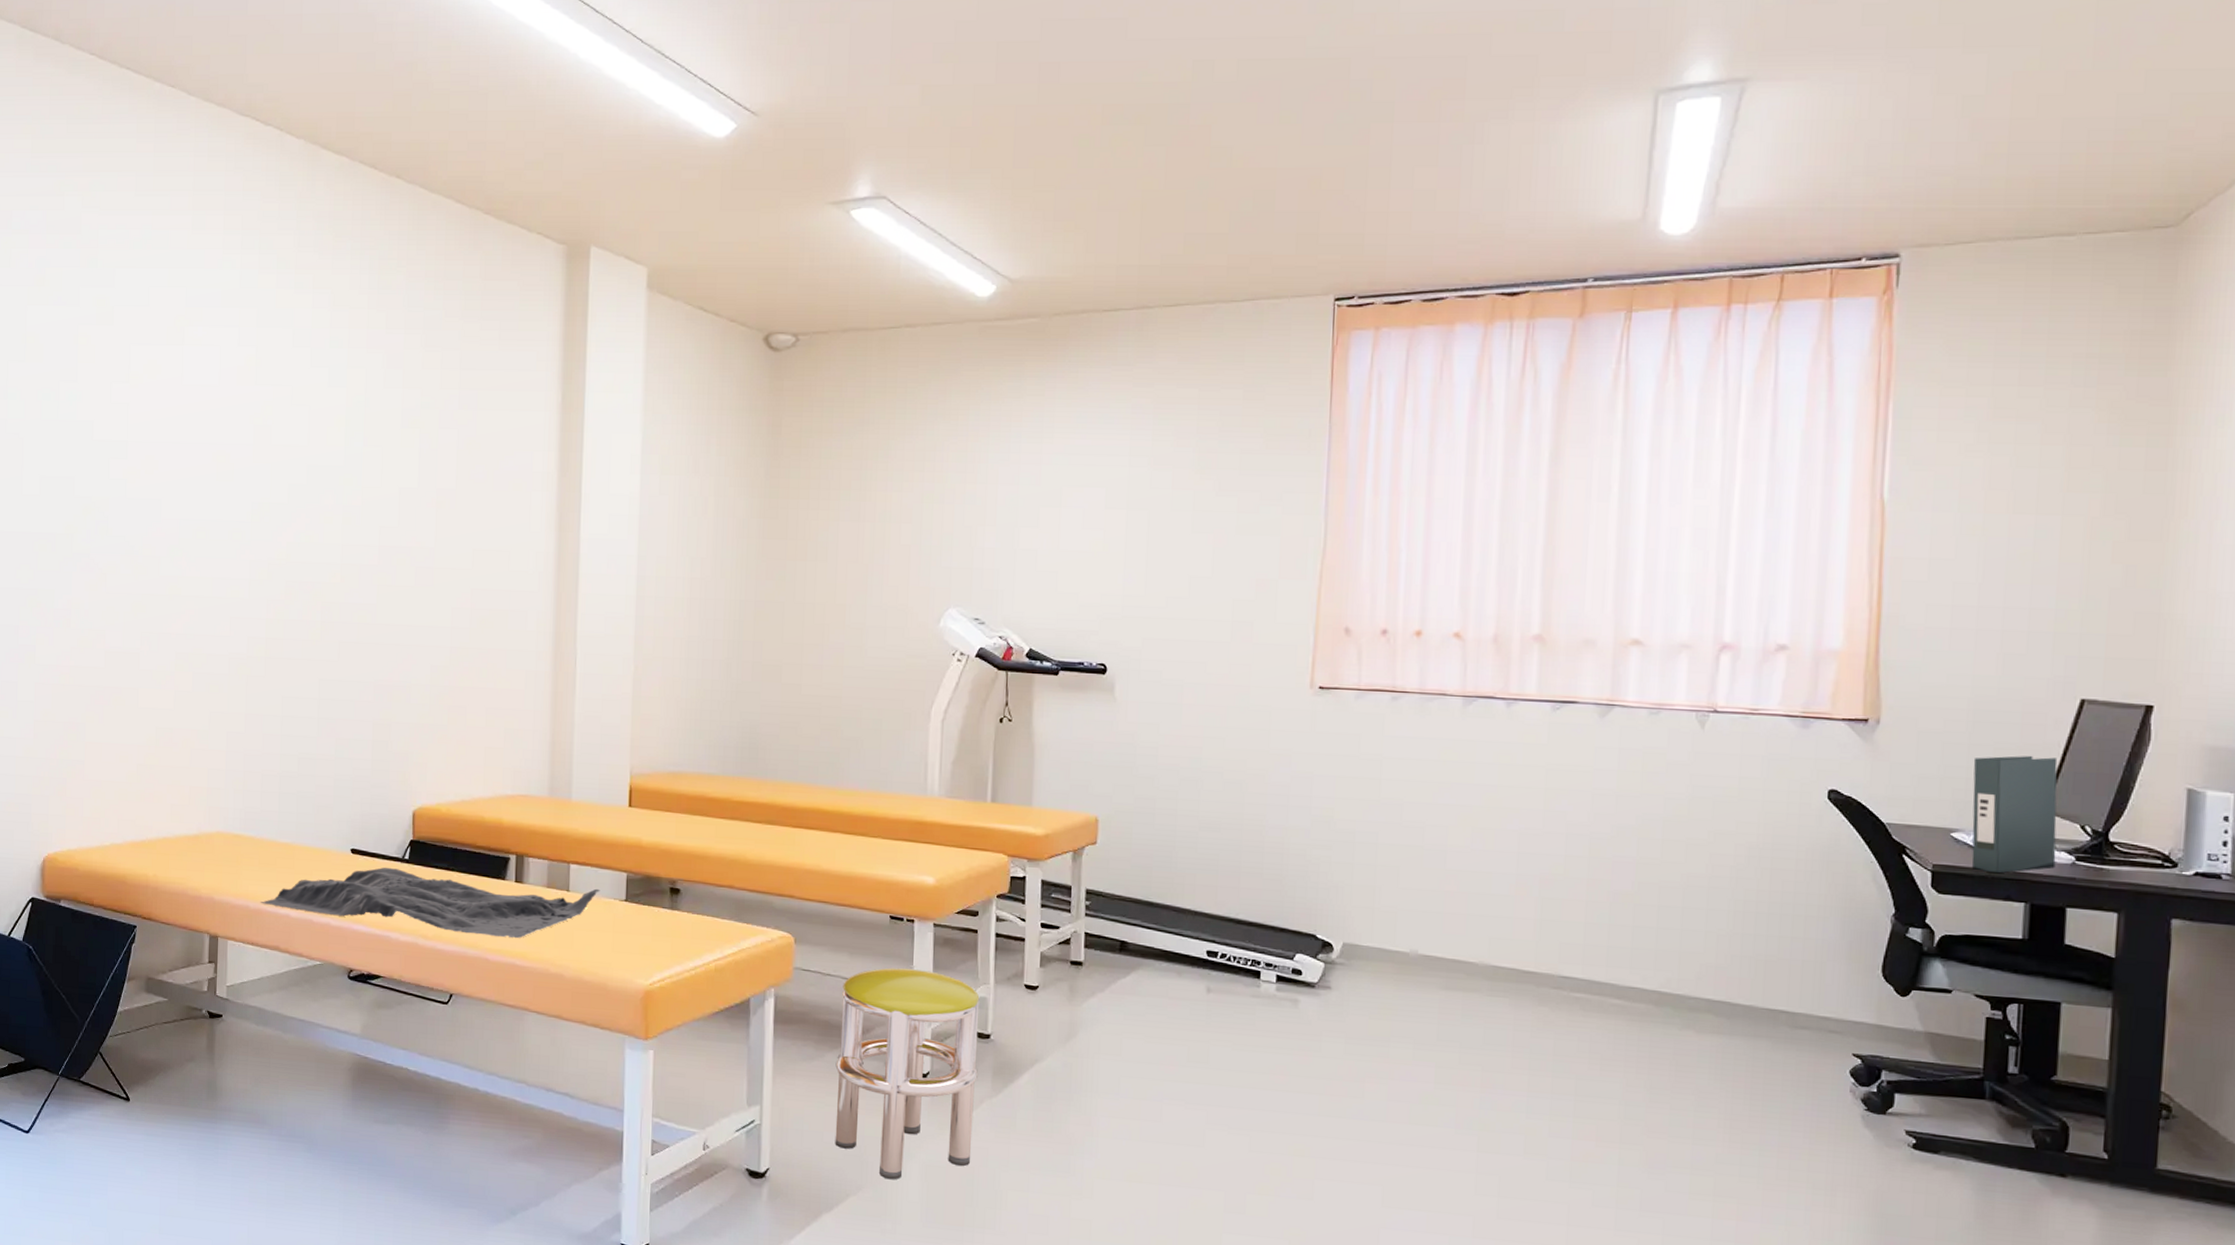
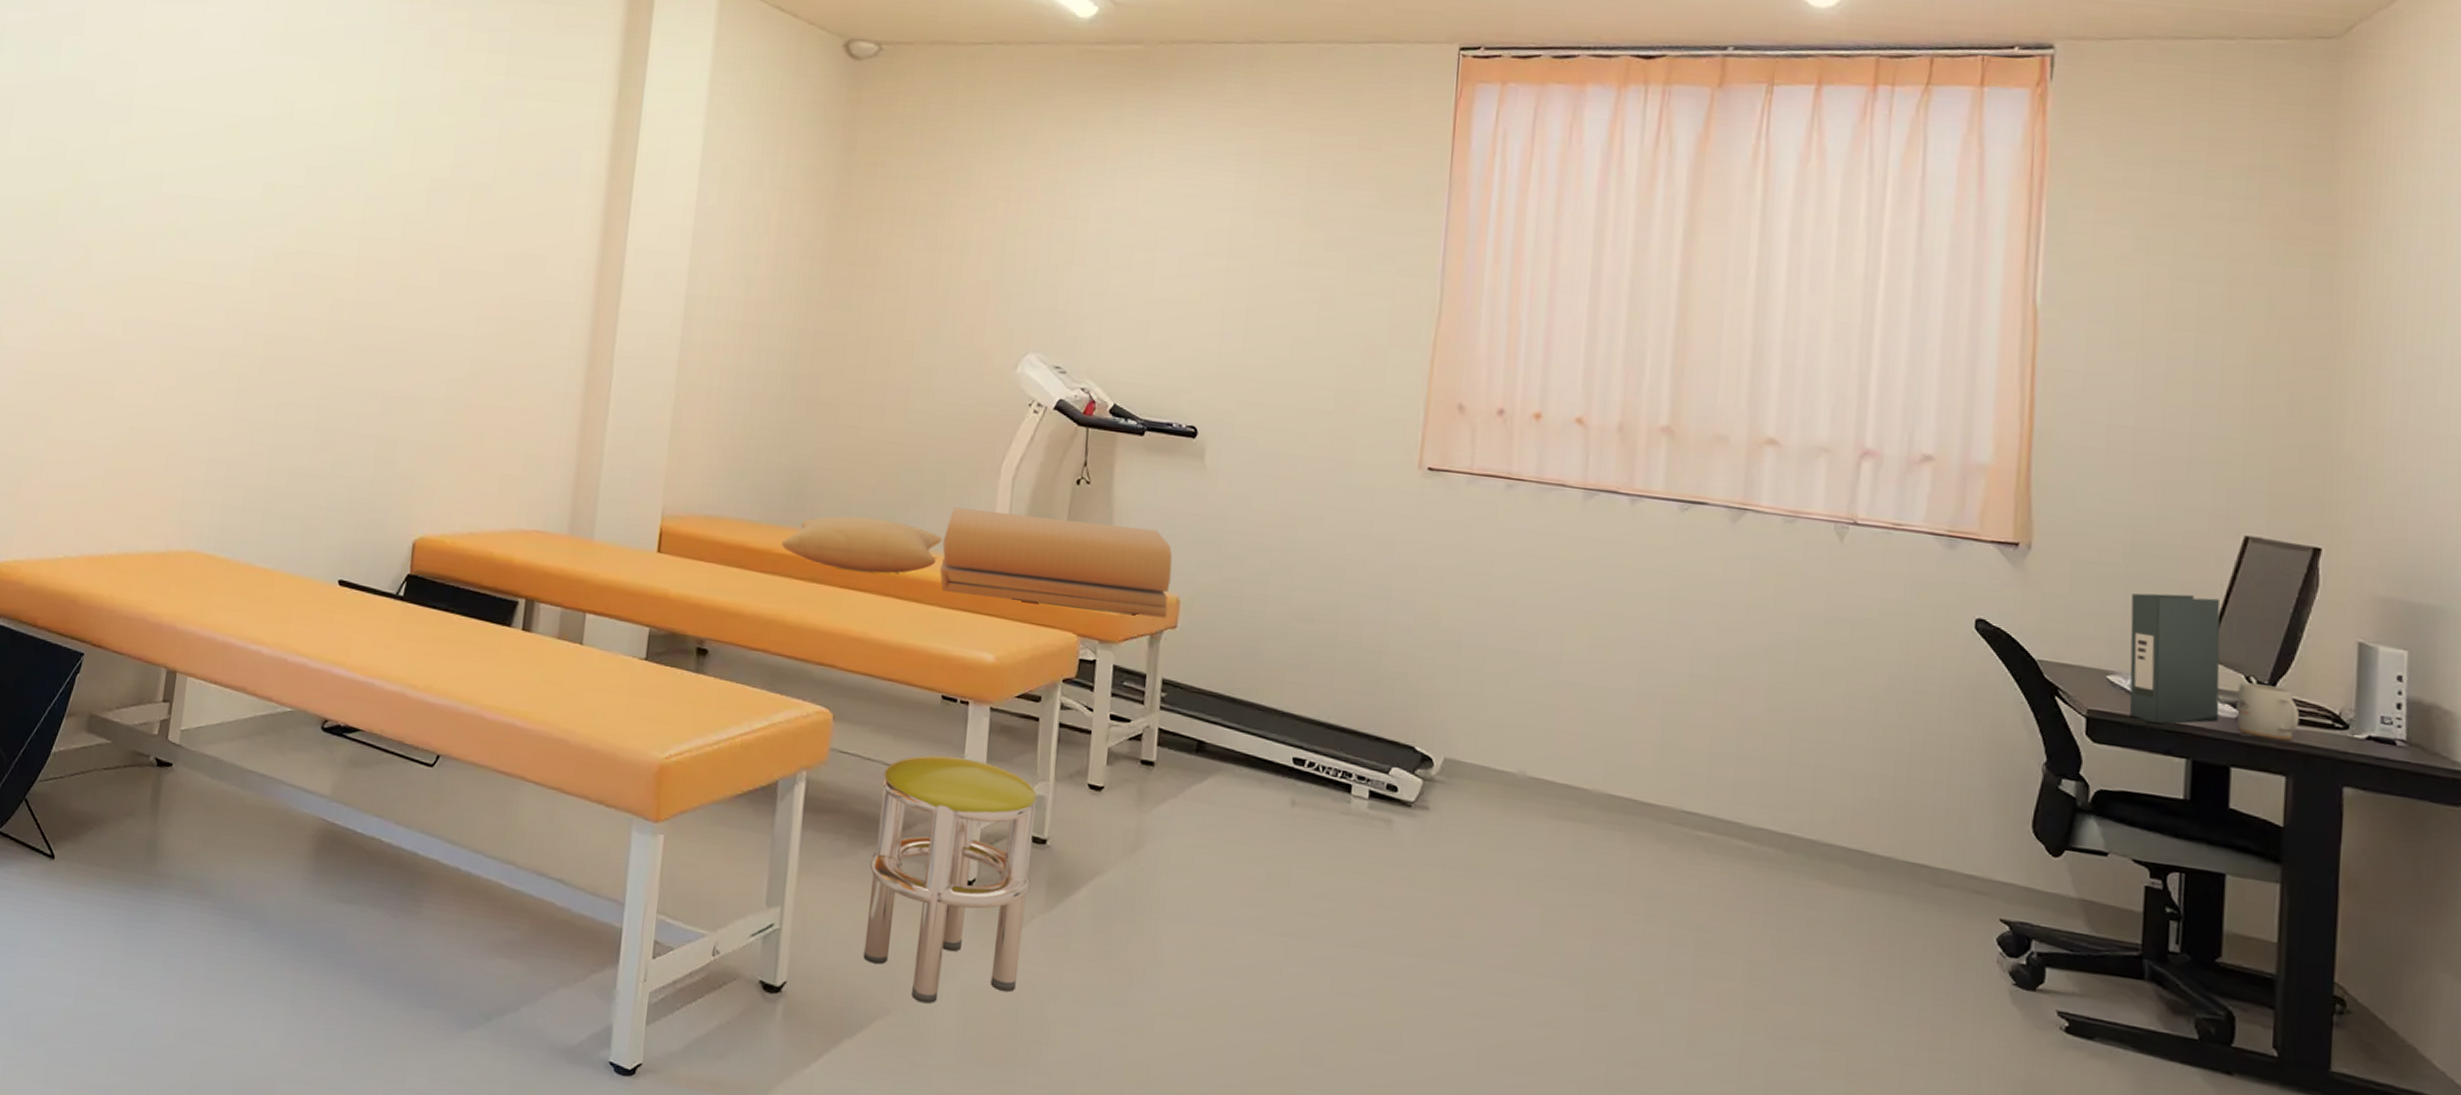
towel: present [261,867,601,938] -> none [229,603,618,695]
pillow: none [738,764,883,813] -> present [781,515,943,574]
towel: none [881,750,1090,836] -> present [940,507,1173,618]
mug: none [2071,831,2132,881] -> present [2236,682,2300,741]

